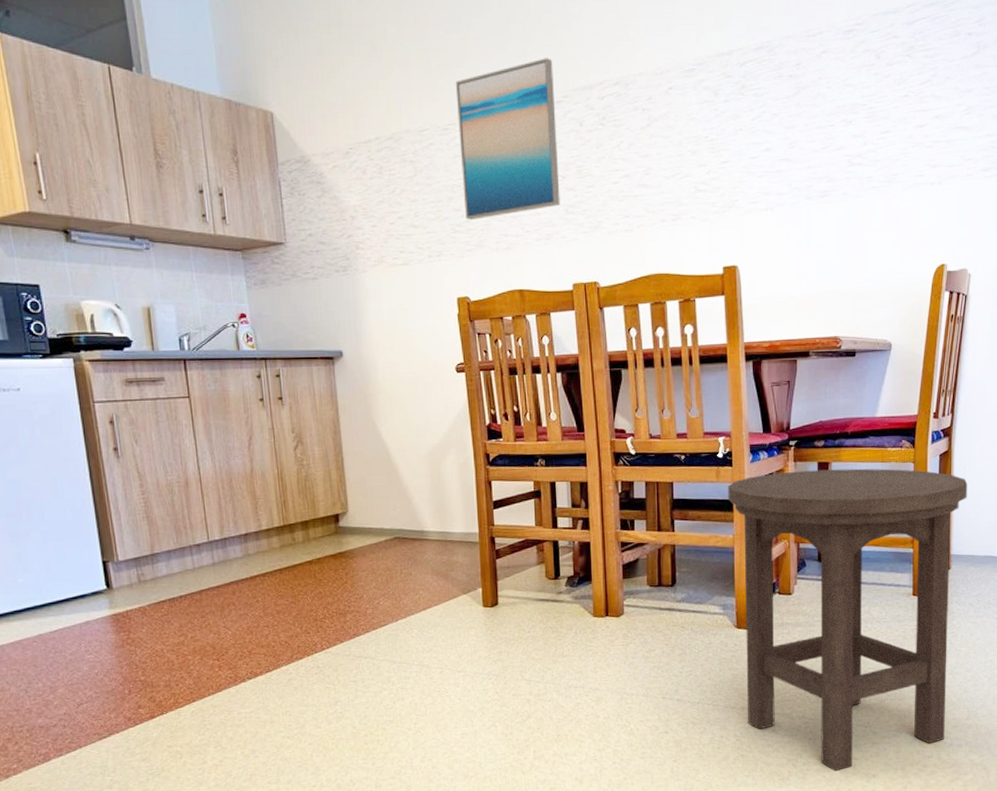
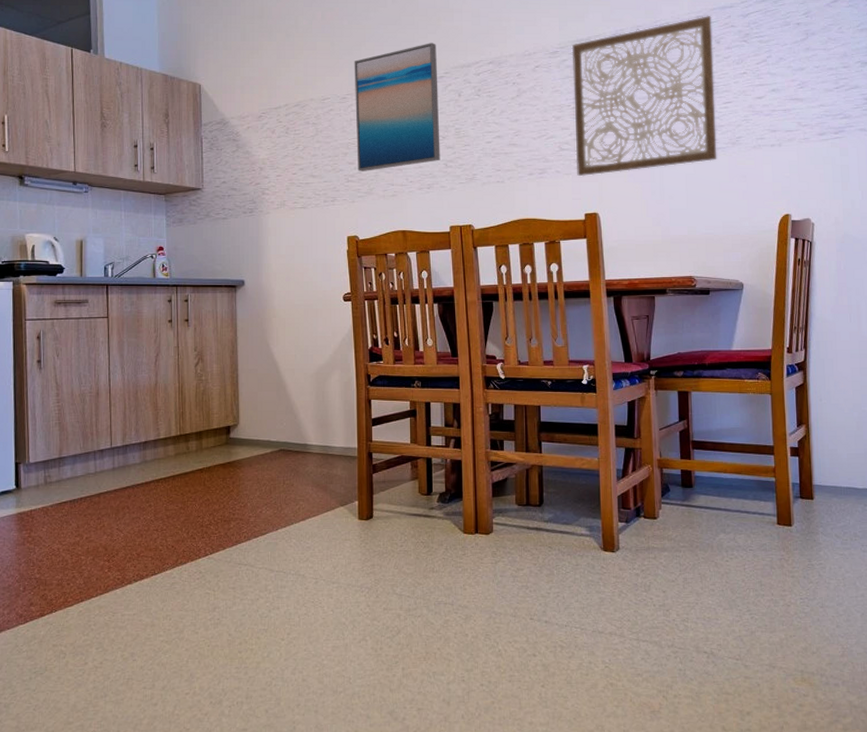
wall art: none [710,22,872,223] -> present [571,15,717,177]
stool: present [728,468,967,771] -> none [592,398,826,706]

